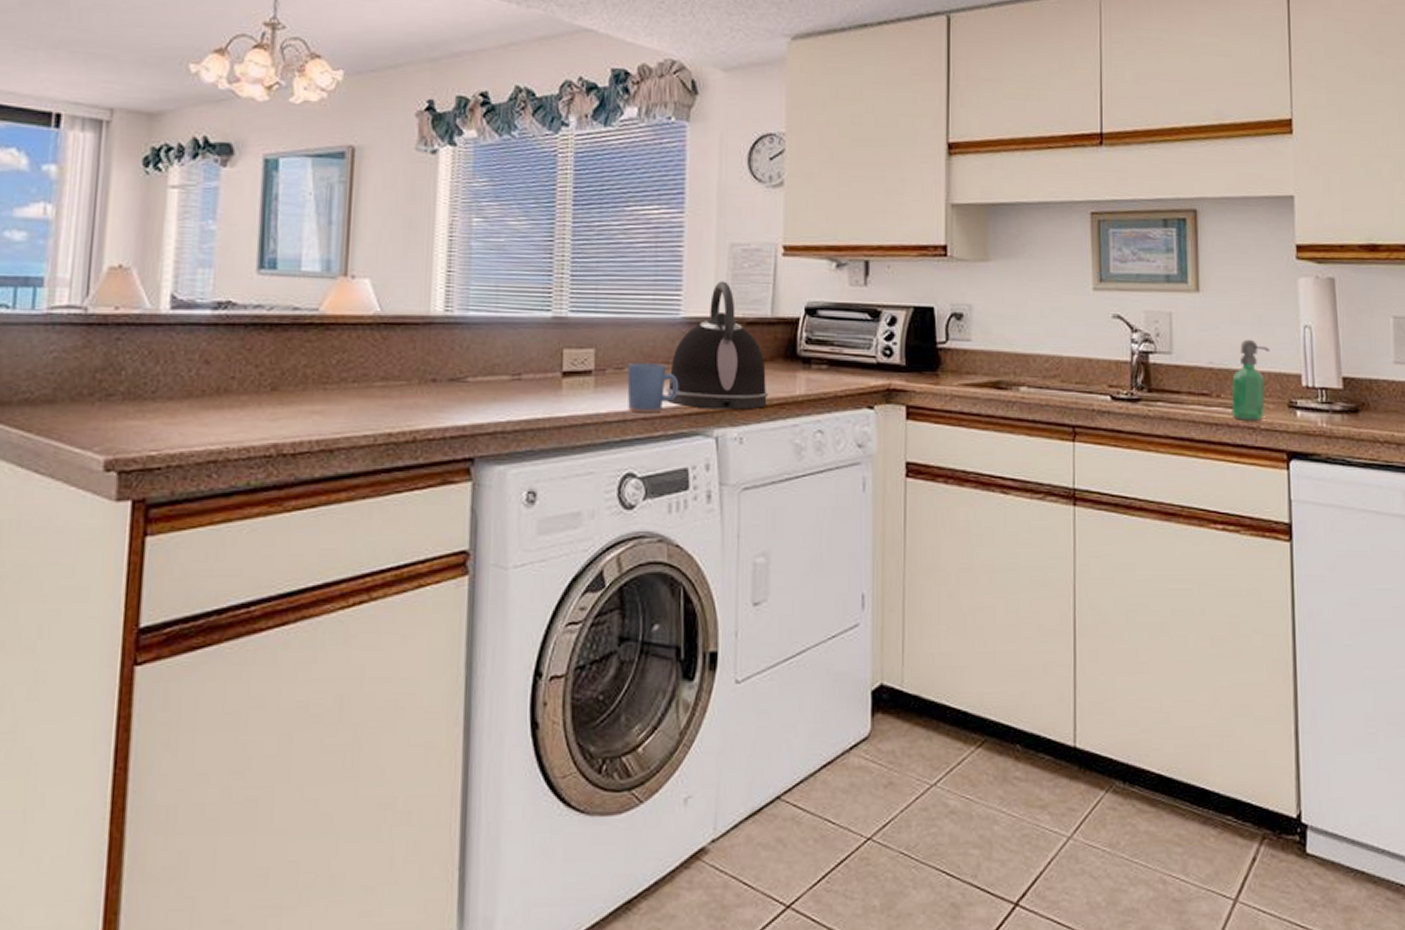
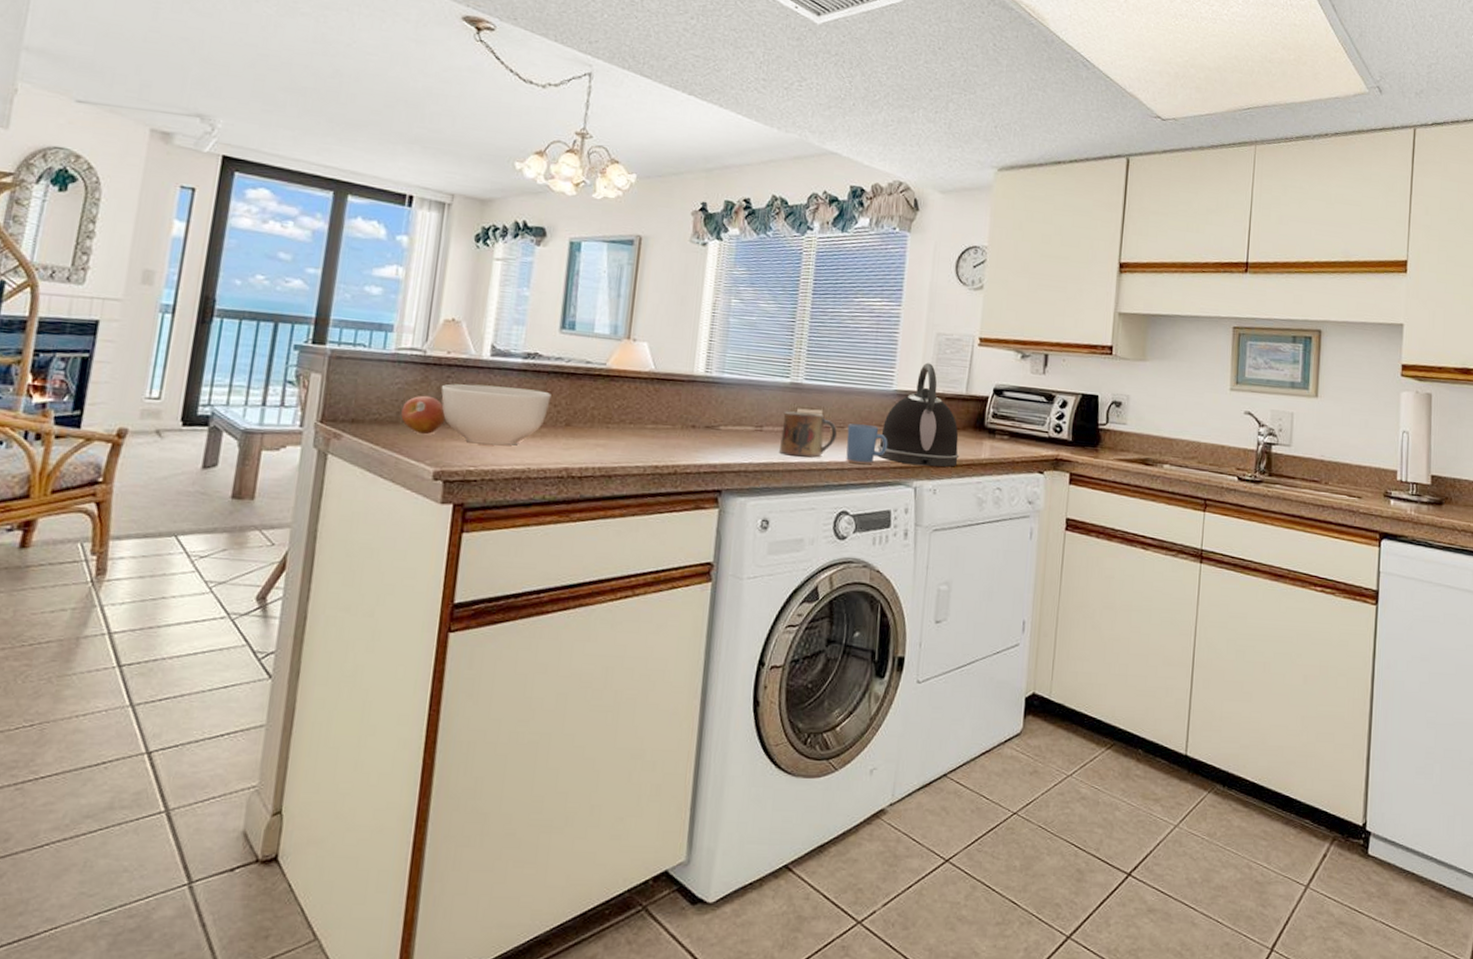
fruit: none [59,364,117,415] -> present [401,395,446,435]
bowl: none [108,346,251,422] -> present [440,383,551,446]
mug: none [544,353,616,409] -> present [779,411,838,458]
soap dispenser: present [1231,339,1270,422] -> none [1336,438,1373,507]

